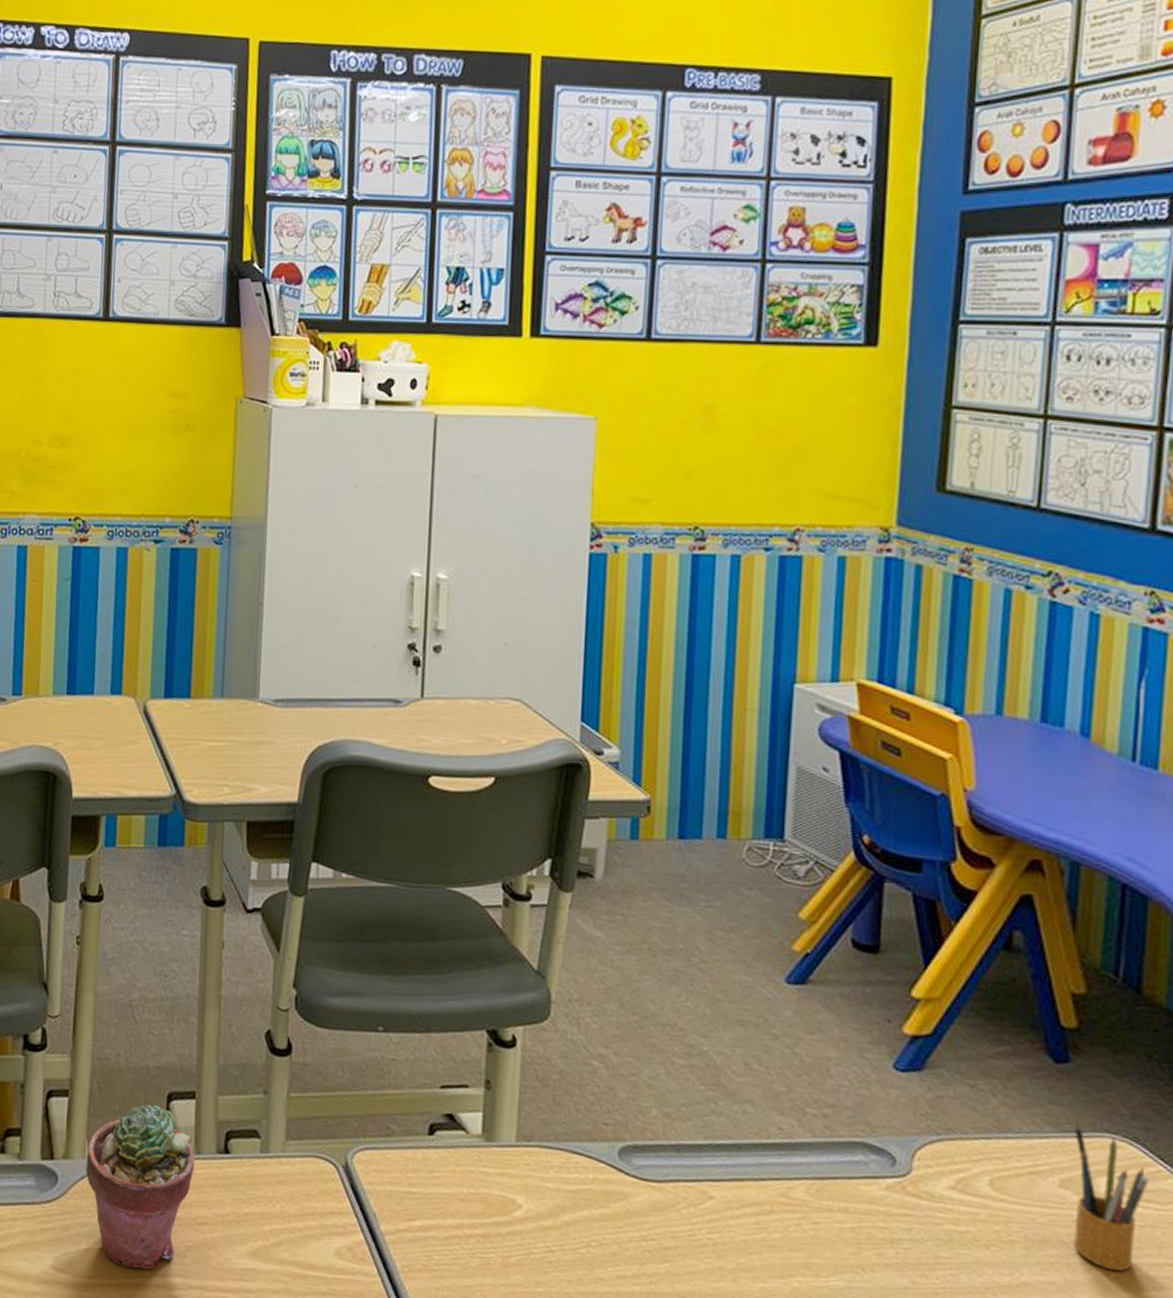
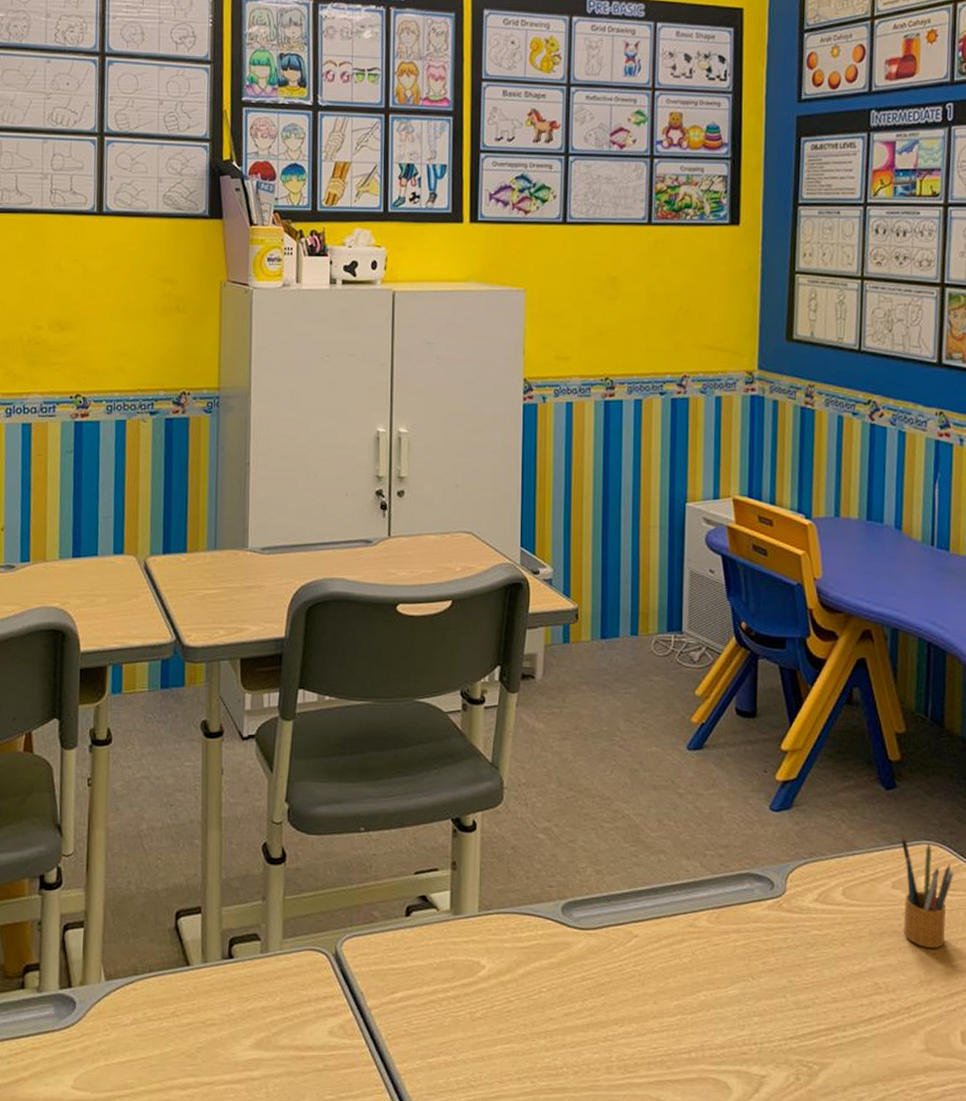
potted succulent: present [86,1104,195,1270] -> none [102,924,202,1076]

